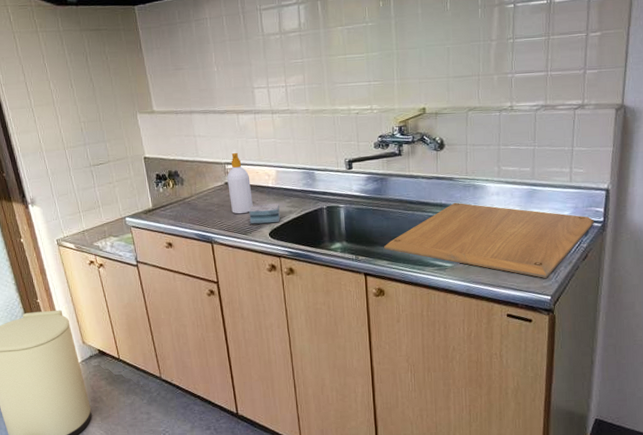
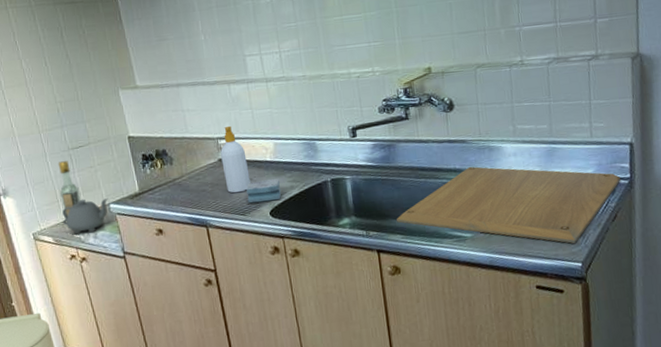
bottle: none [80,176,100,226] -> present [58,161,81,216]
teapot: none [83,211,125,243] -> present [62,197,108,235]

